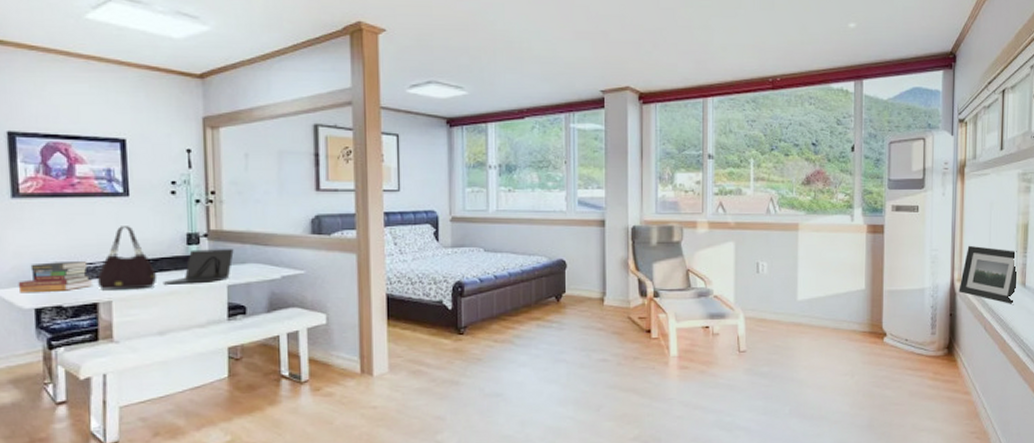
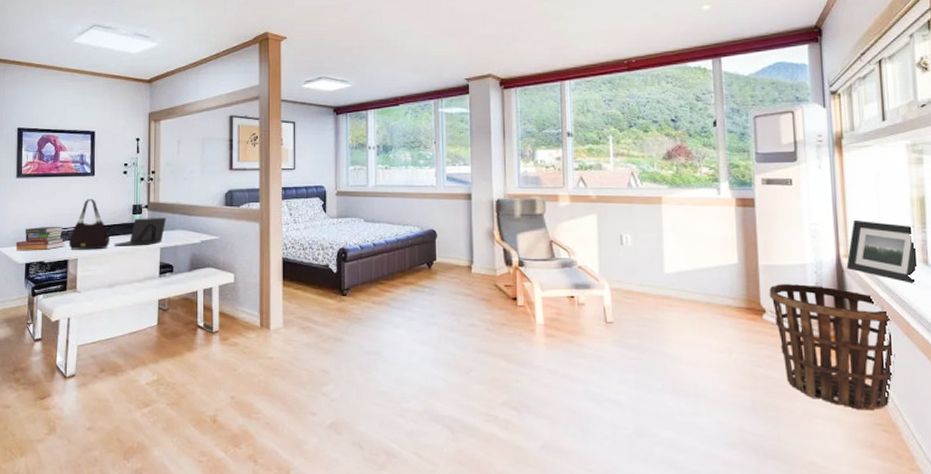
basket: none [890,308,991,421] -> present [769,284,895,411]

